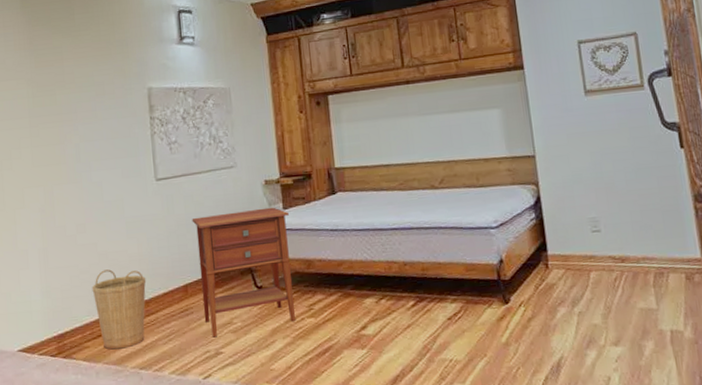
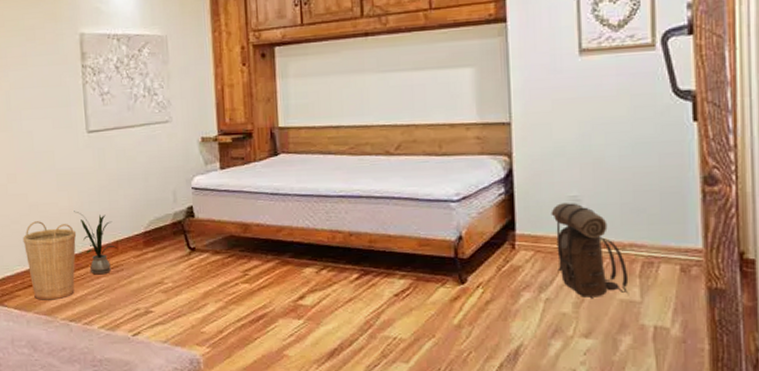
house plant: none [145,258,186,320] -> present [75,212,117,275]
nightstand: present [192,207,295,338] -> none [123,166,229,296]
backpack: none [575,223,647,309] -> present [551,203,629,297]

